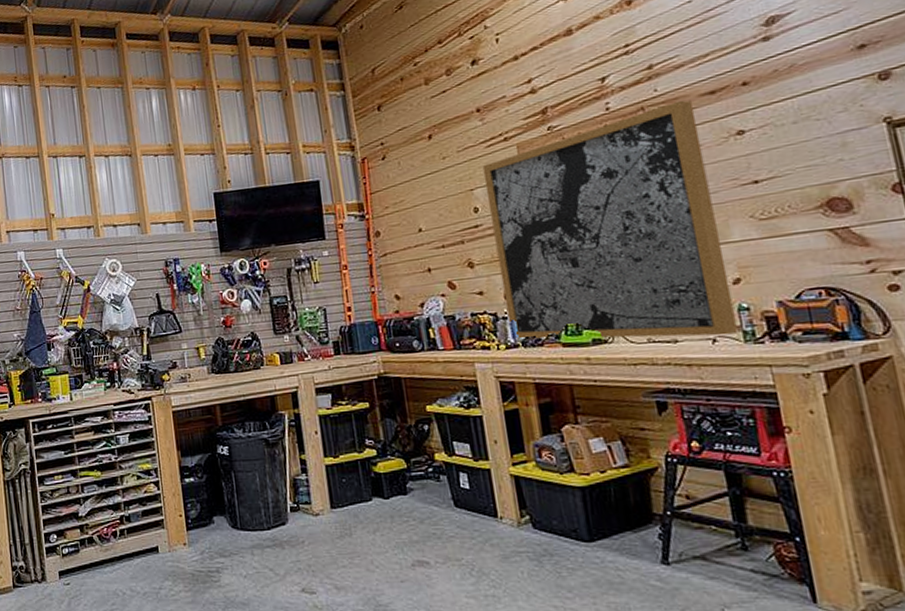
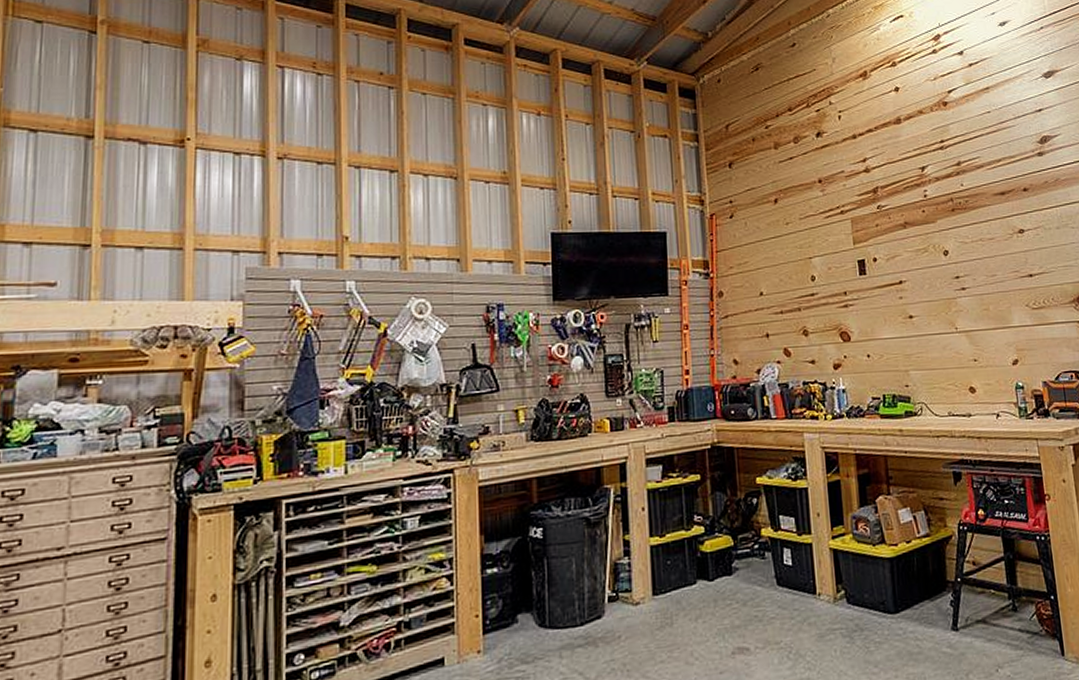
wall art: present [482,100,738,340] -> none [820,197,1015,411]

